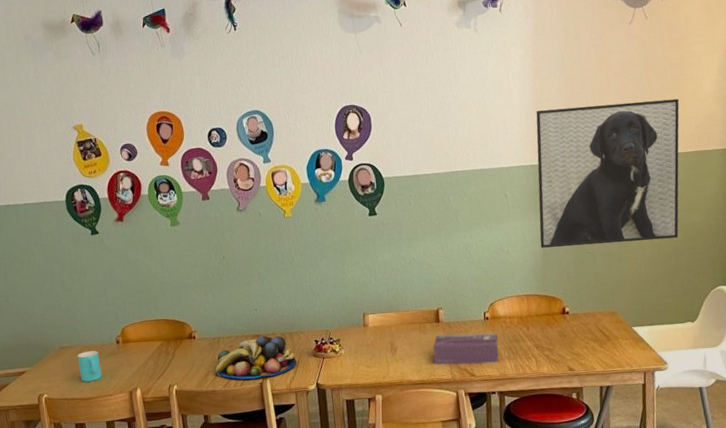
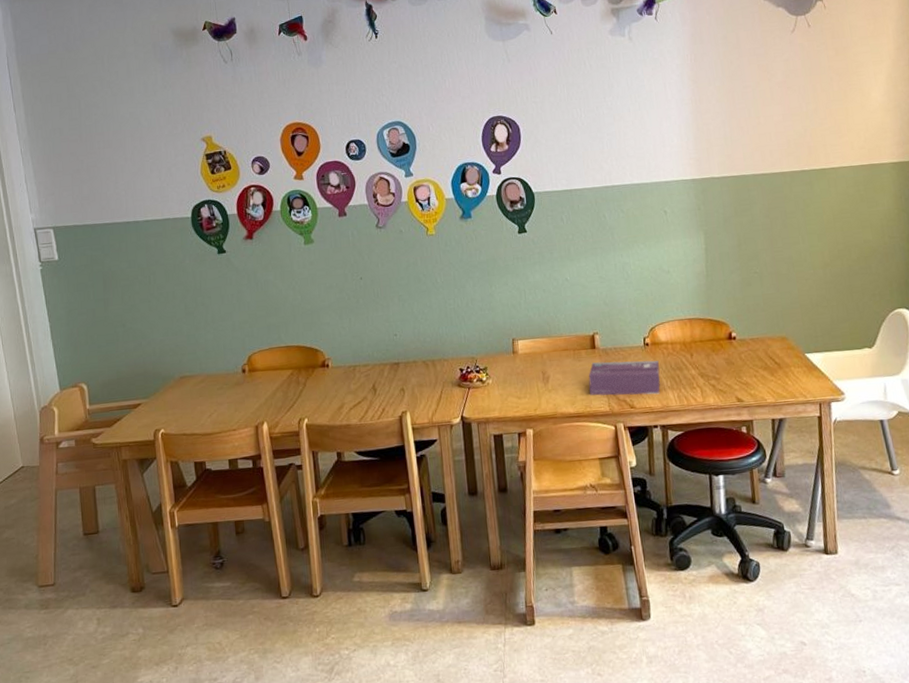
cup: present [77,351,102,382] -> none [199,380,225,415]
fruit bowl: present [215,335,297,380] -> none [350,363,440,413]
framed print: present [536,98,679,248] -> none [695,109,852,268]

